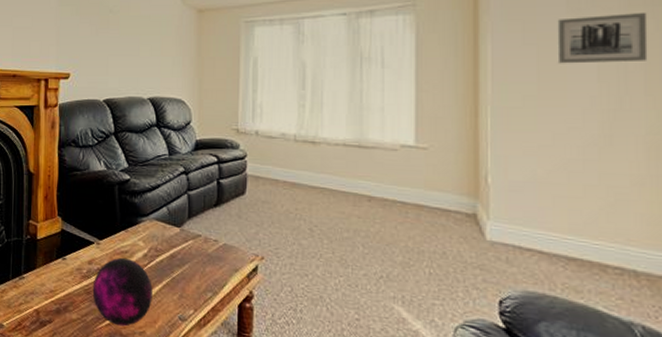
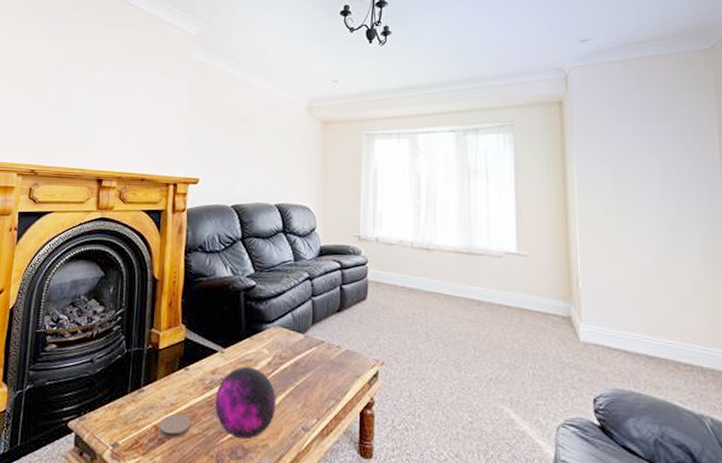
coaster: none [39,299,69,323] -> present [158,413,190,439]
wall art: present [557,13,648,64] -> none [627,139,699,182]

